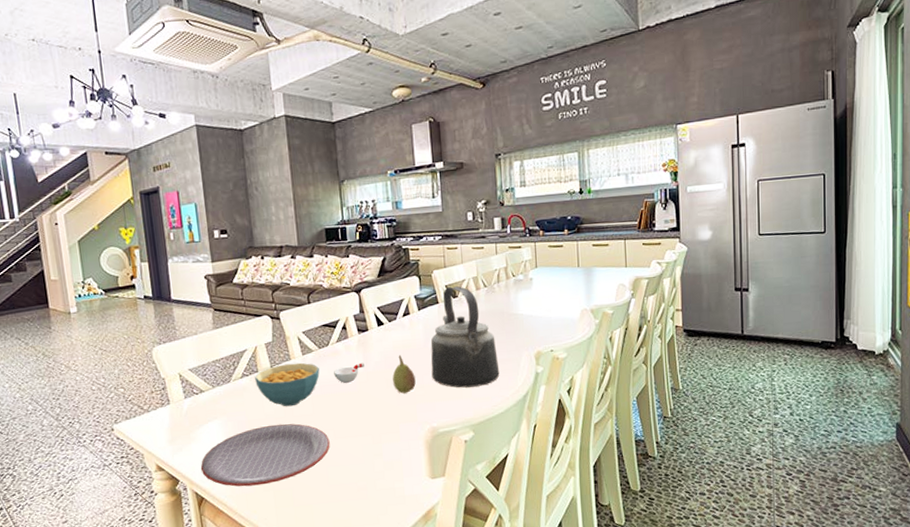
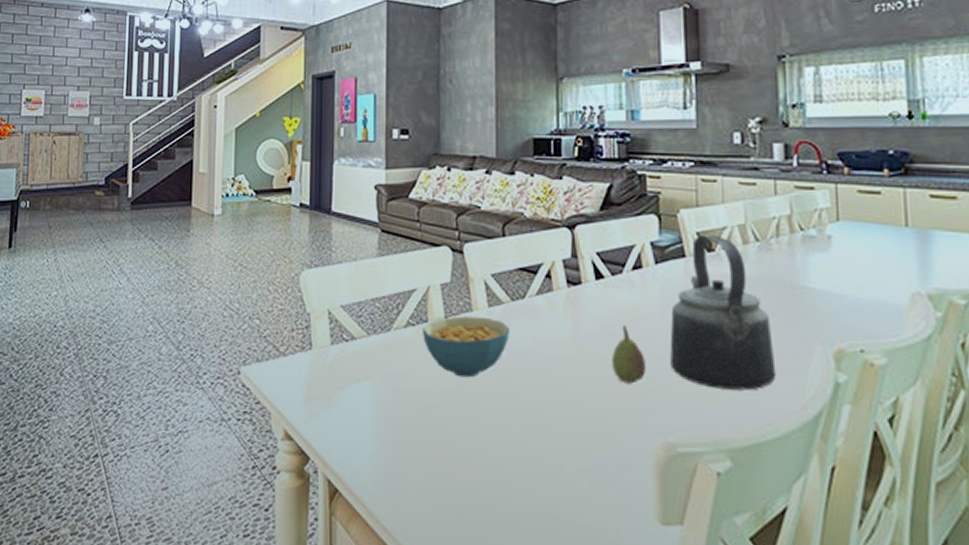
plate: present [200,423,330,487] -> none [339,399,515,487]
cup: present [334,362,364,384] -> none [529,329,573,357]

